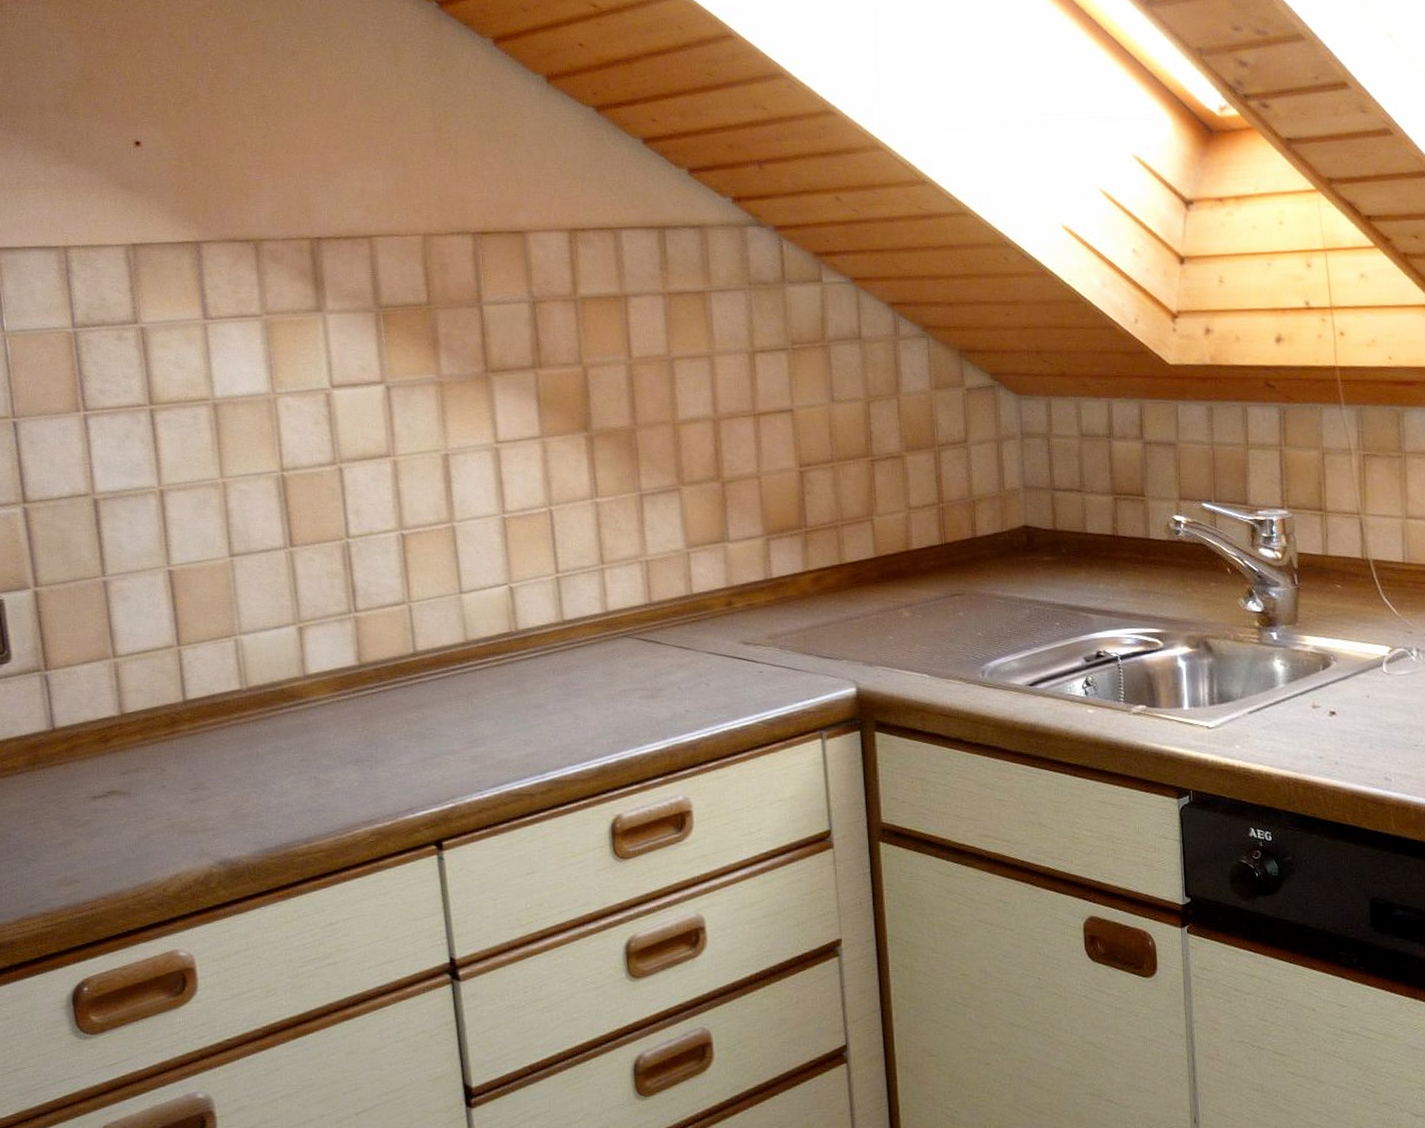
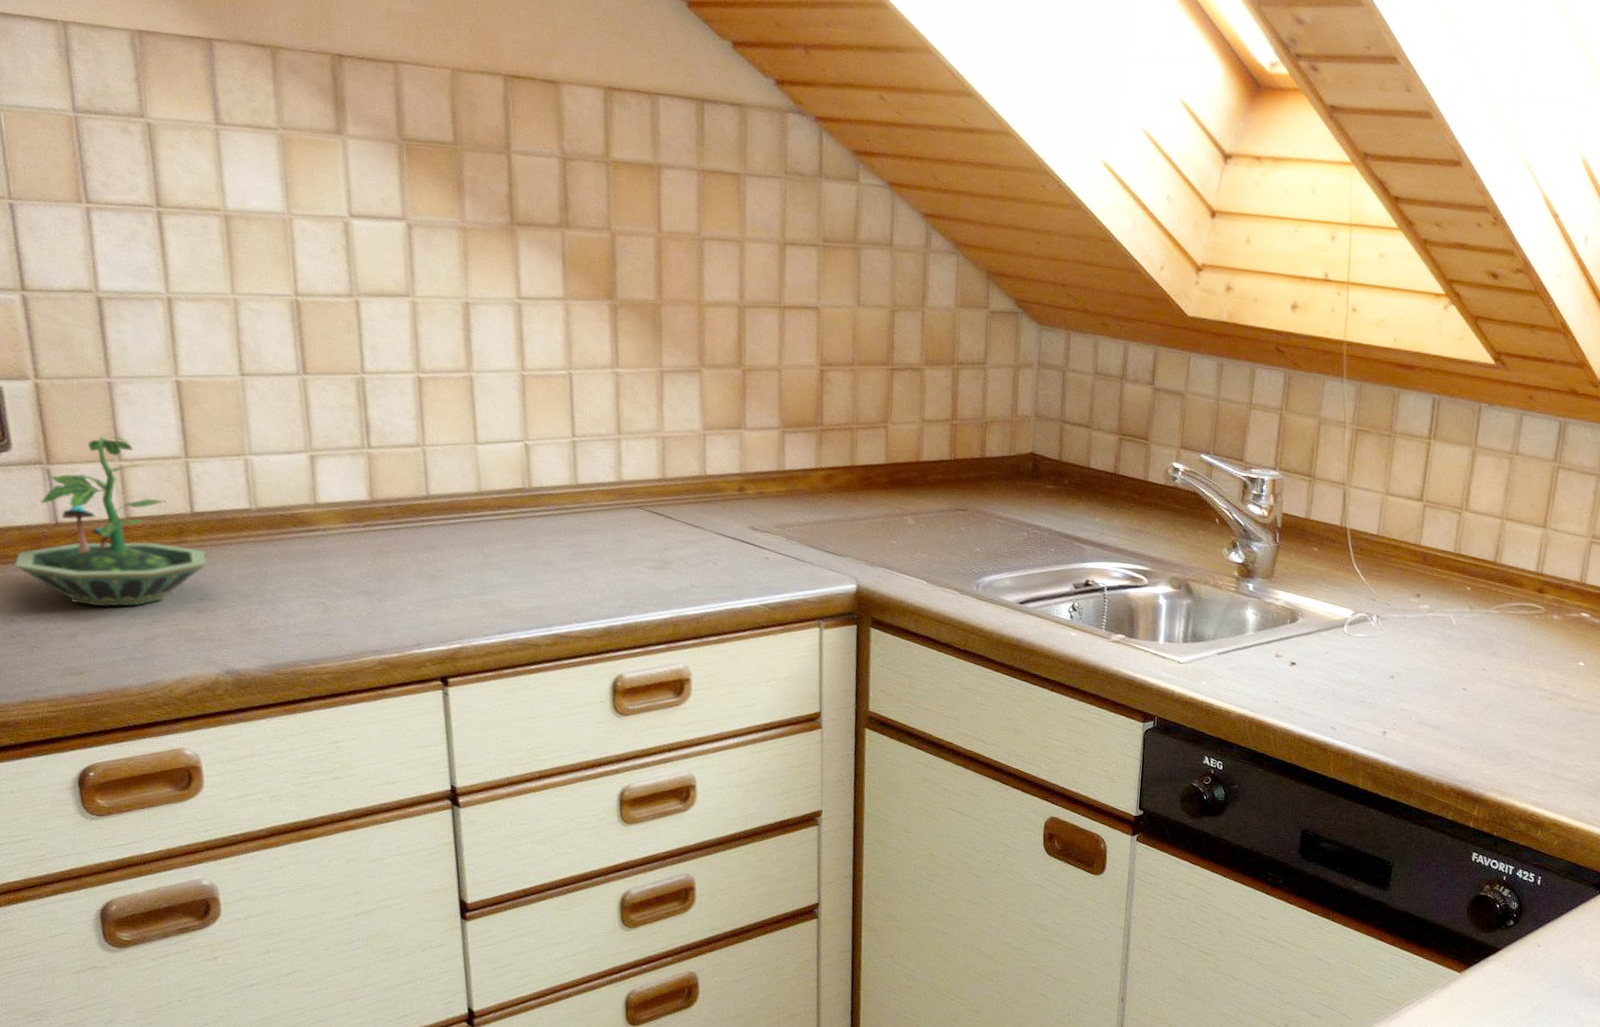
terrarium: none [13,633,200,810] -> present [15,436,208,607]

